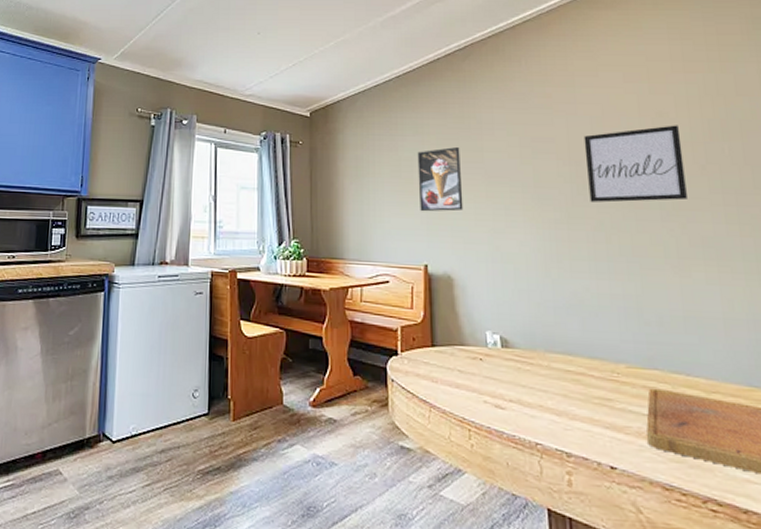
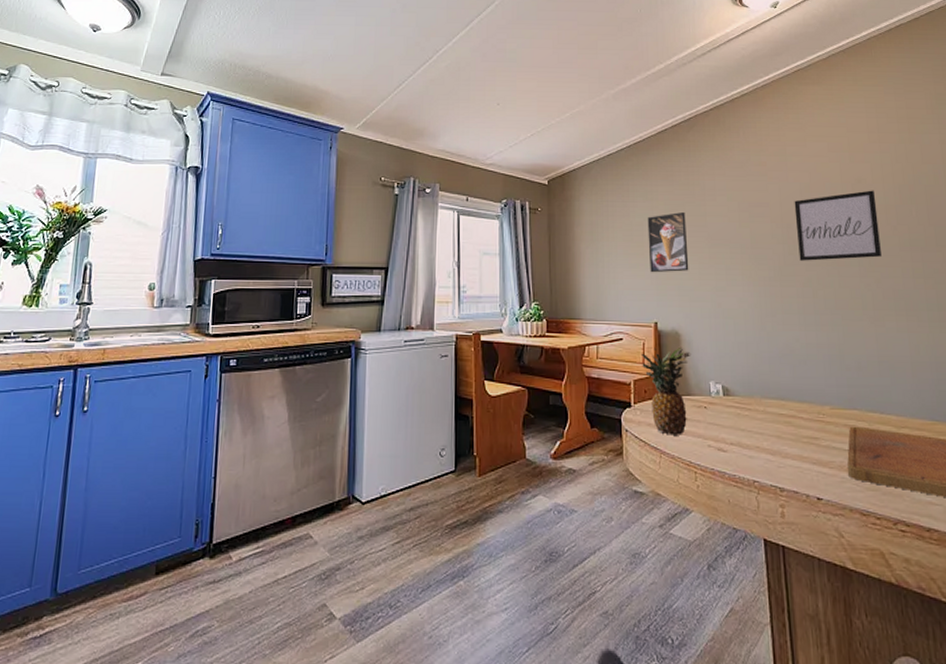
fruit: none [409,290,465,389] -> present [640,345,691,435]

